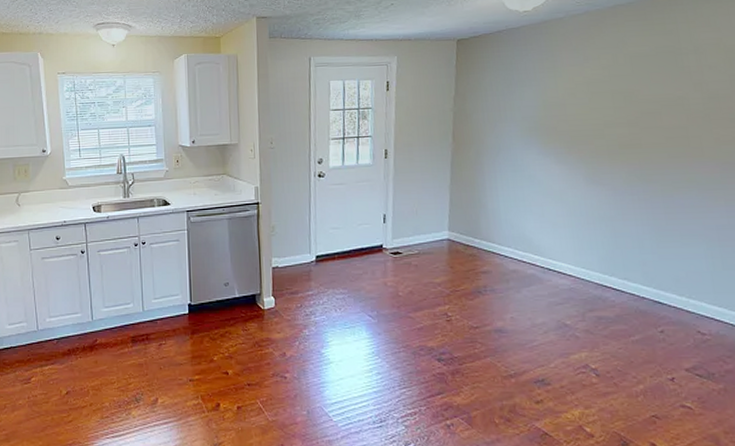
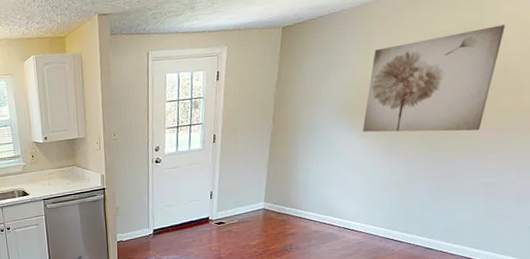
wall art: none [558,50,707,164] -> present [362,25,505,133]

